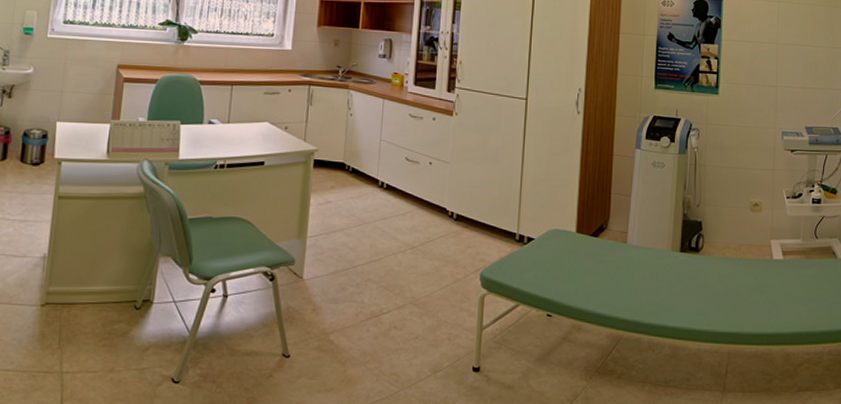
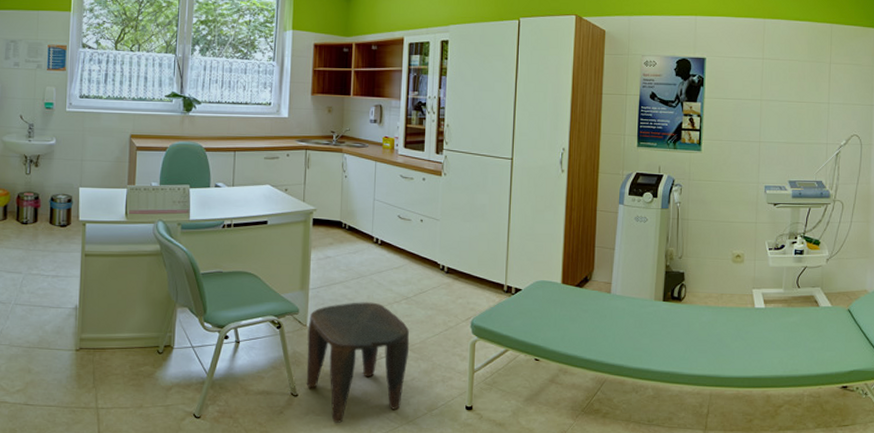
stool: none [299,251,414,387] -> present [306,302,410,423]

